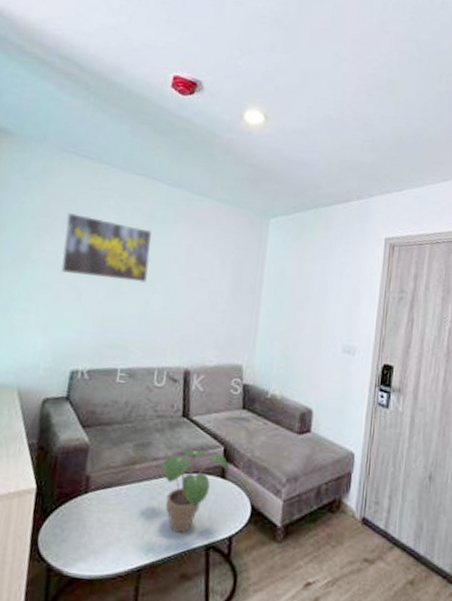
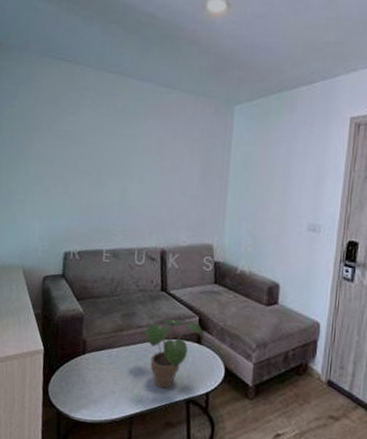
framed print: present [60,212,152,284] -> none [48,112,126,174]

